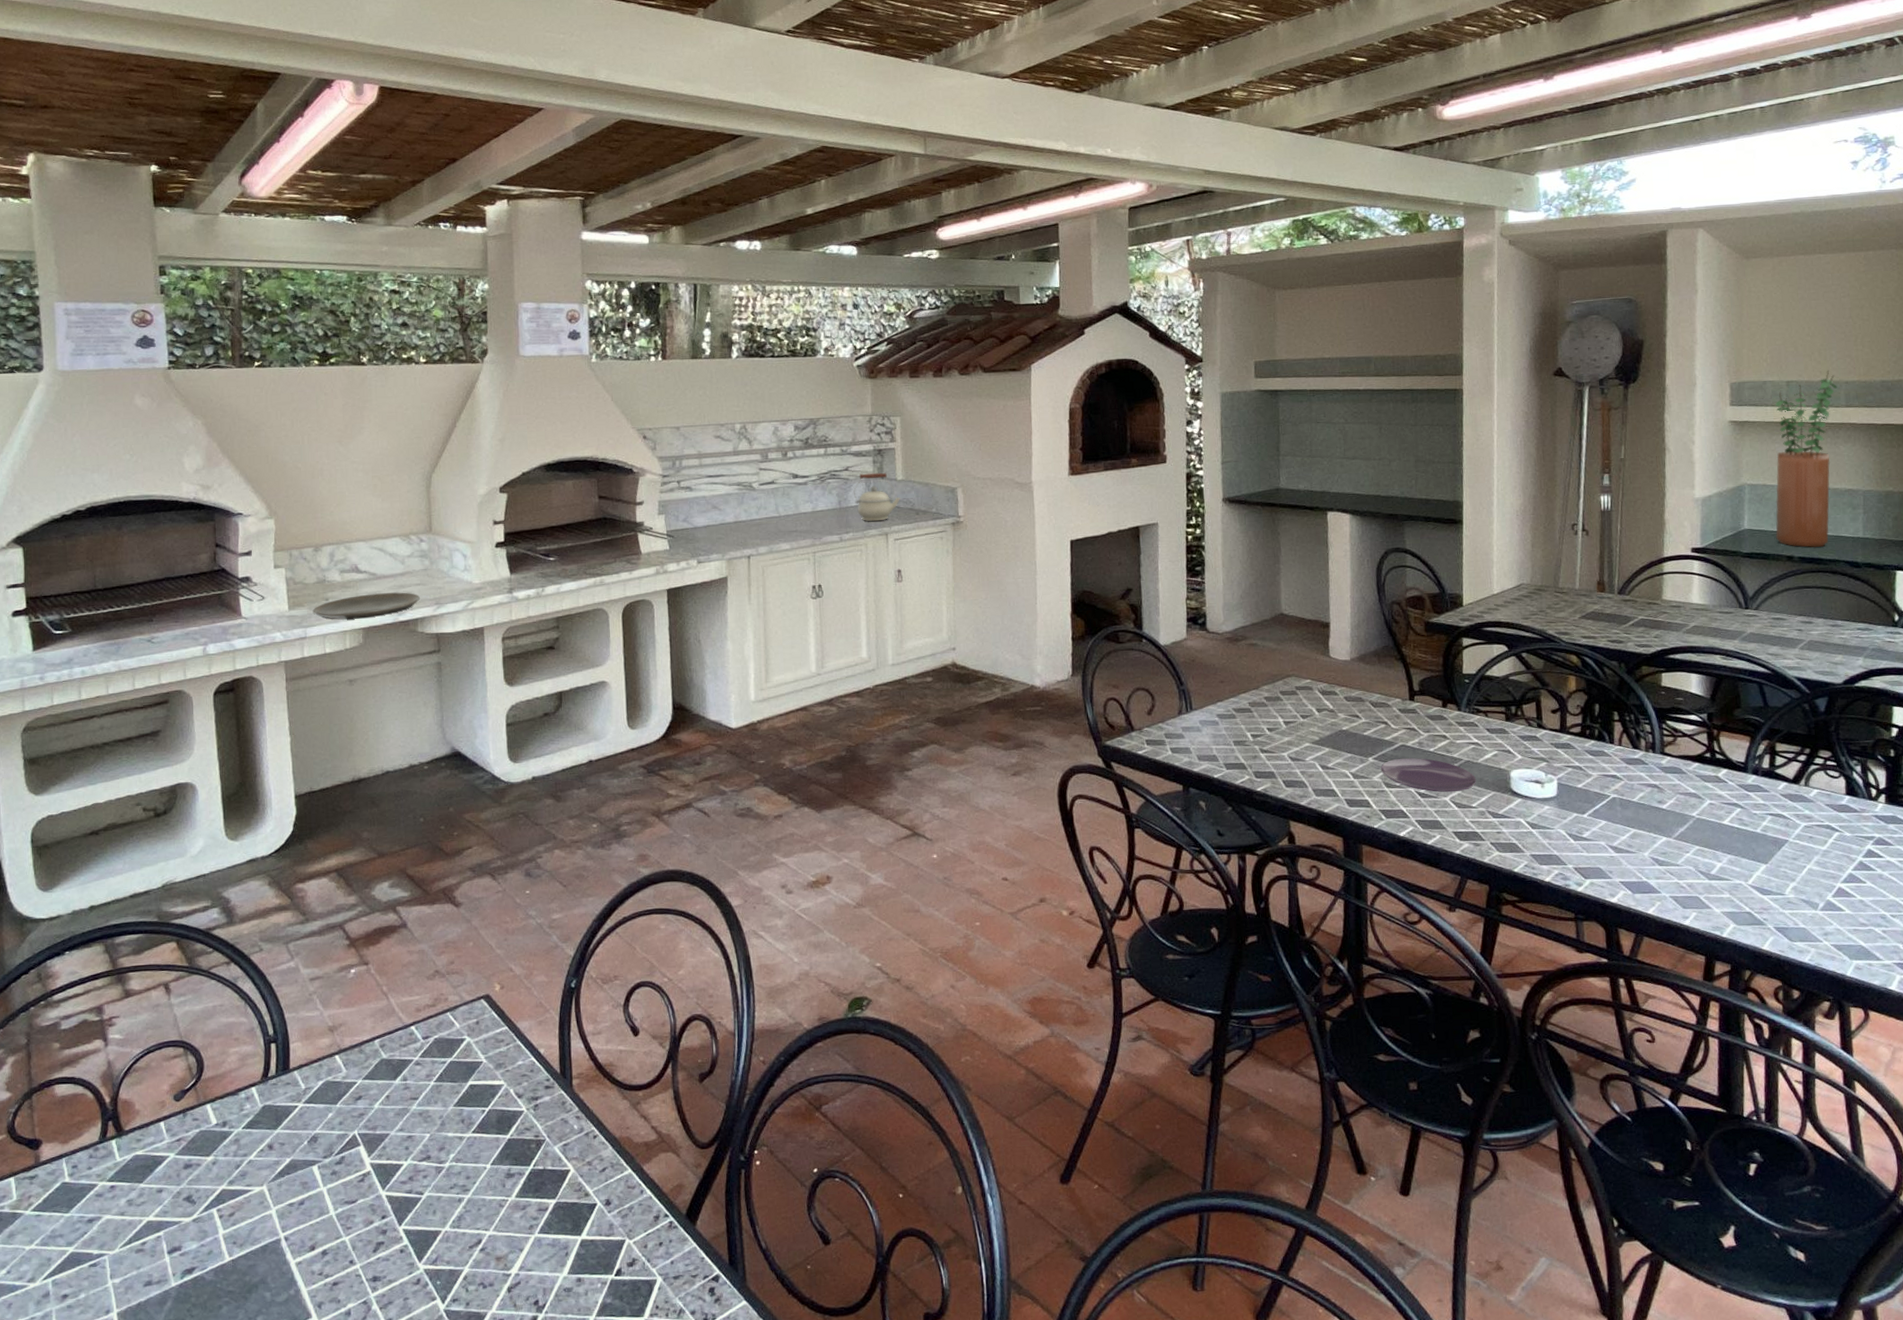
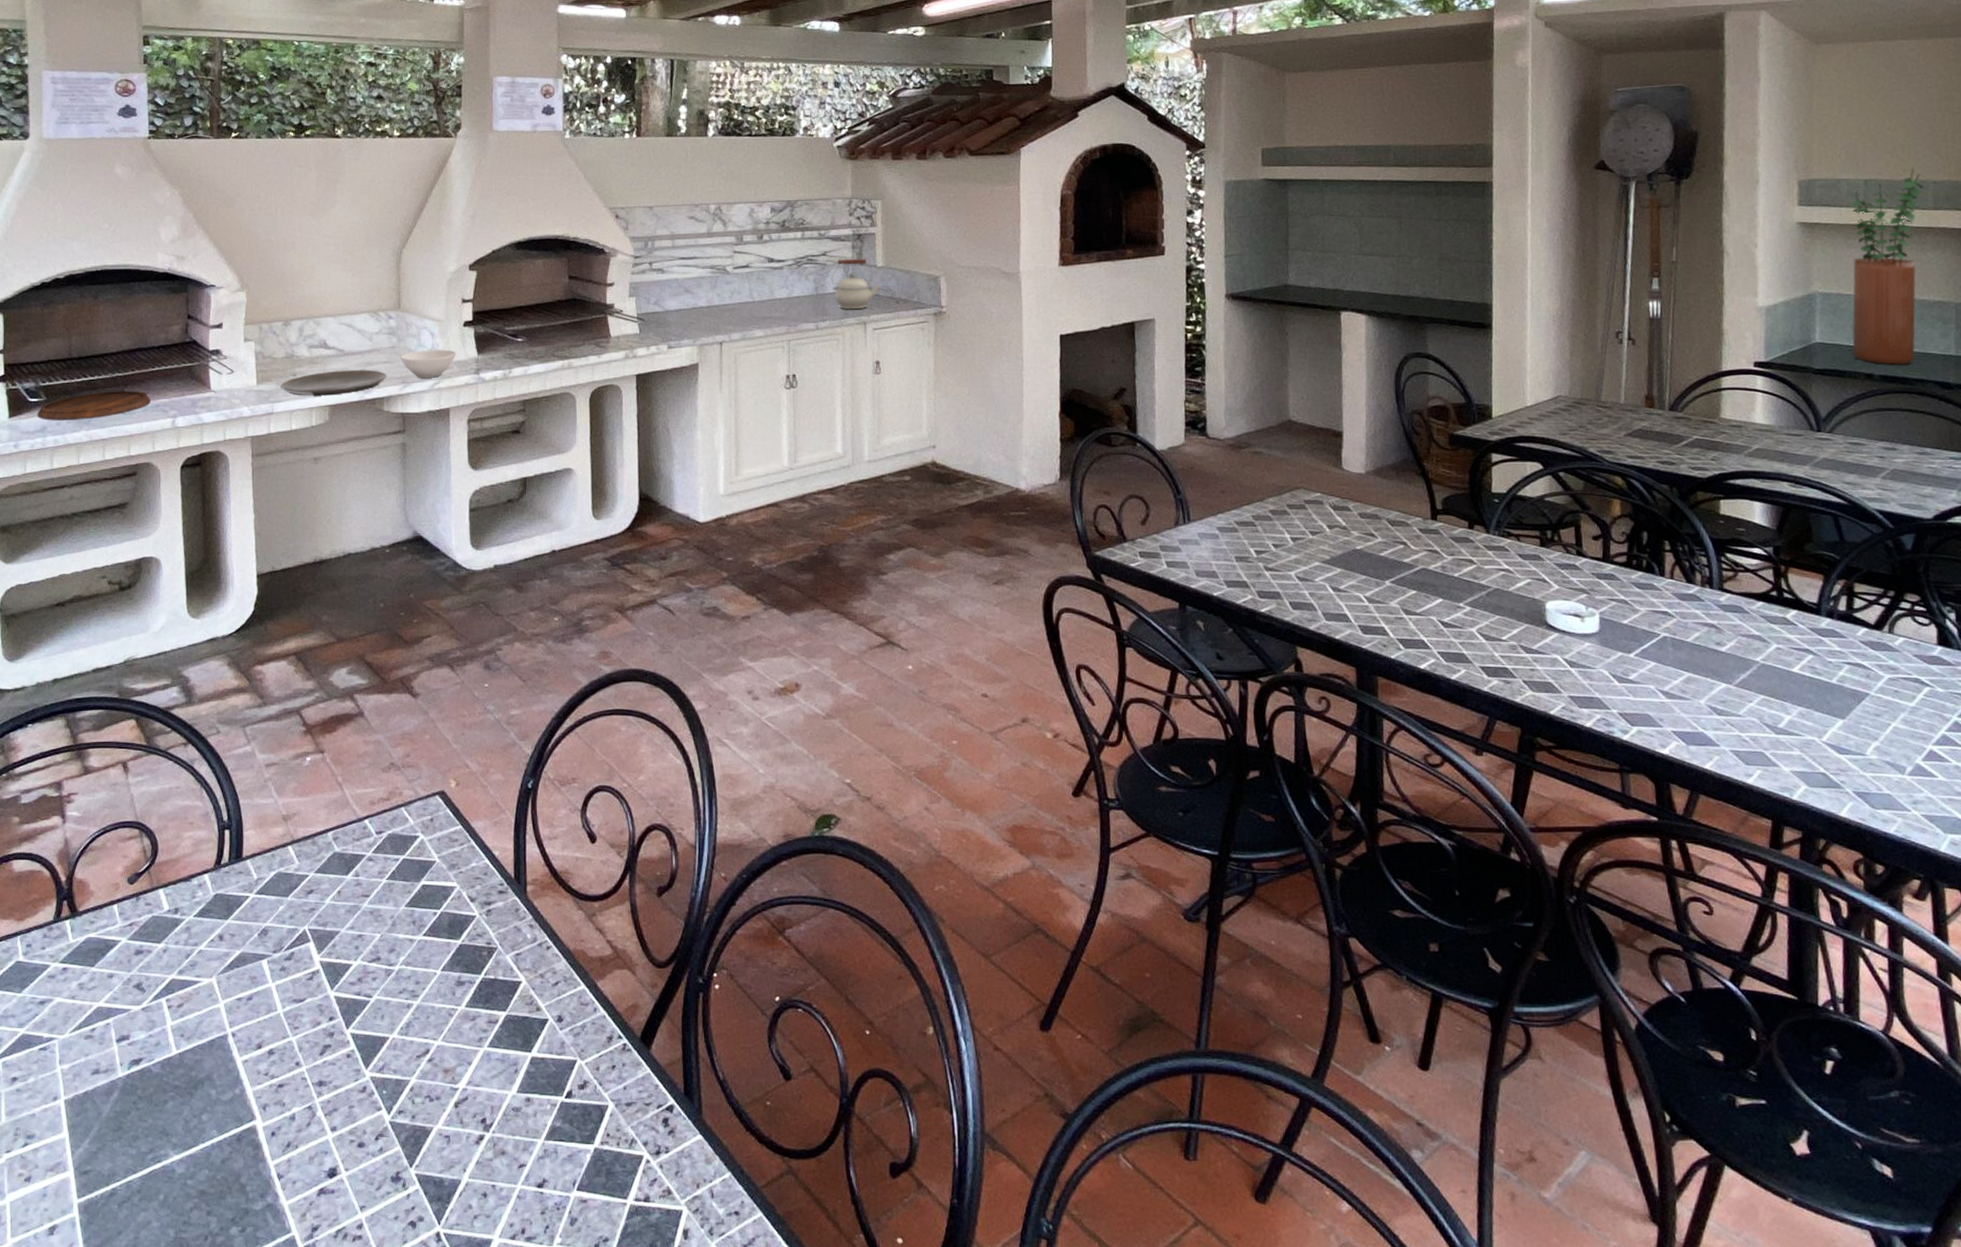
cutting board: none [62,620,181,653] -> present [37,391,151,421]
bowl: none [433,570,489,599] -> present [400,349,456,378]
plate: present [1380,757,1477,793] -> none [1398,582,1507,623]

